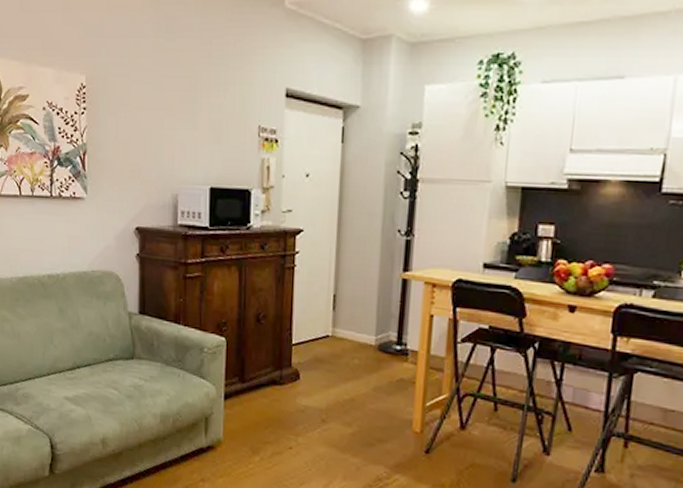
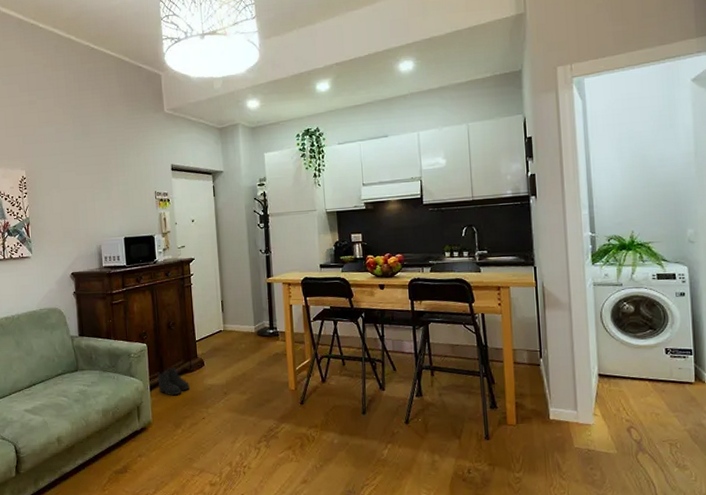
boots: none [235,374,277,412] -> present [157,367,190,396]

